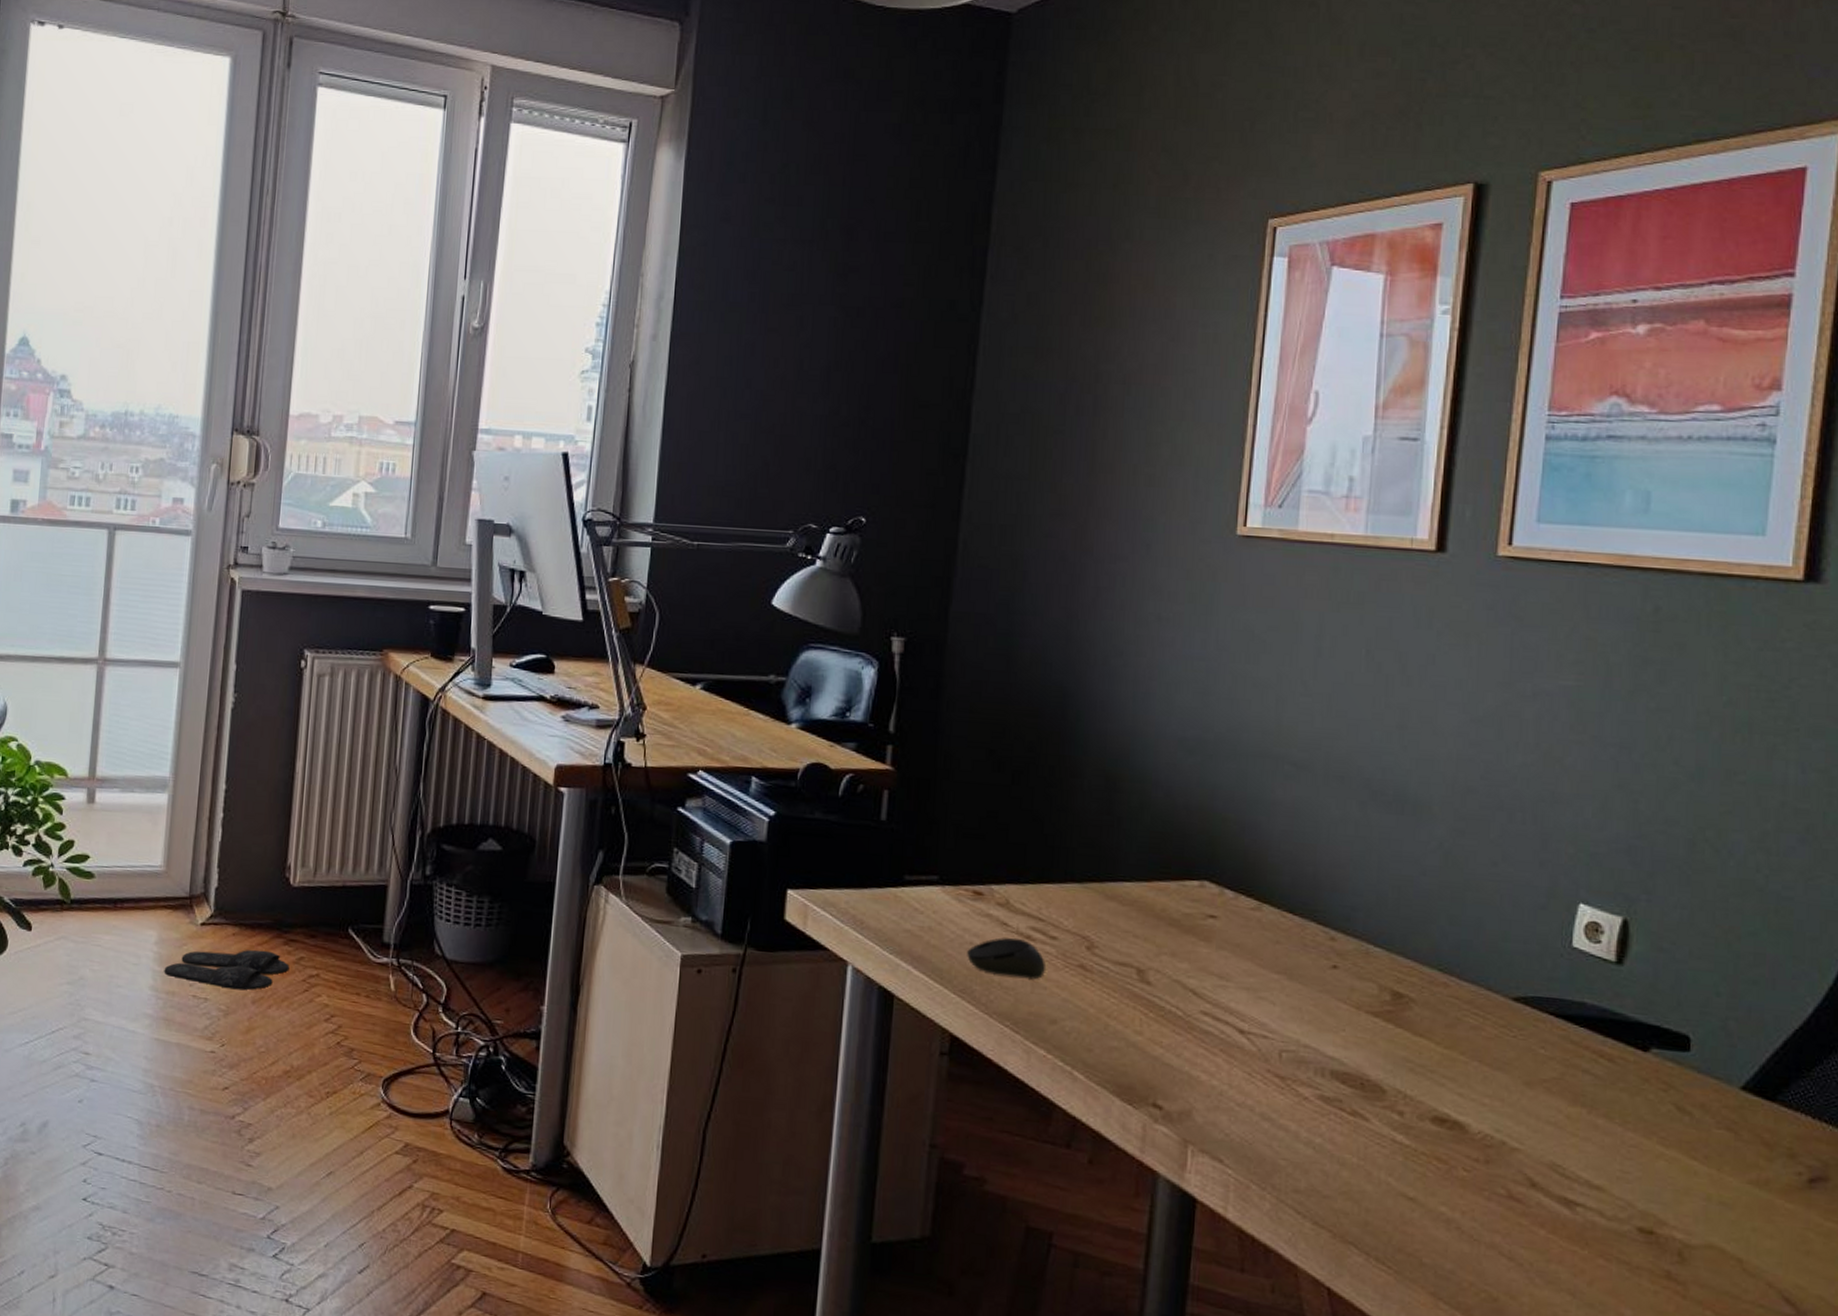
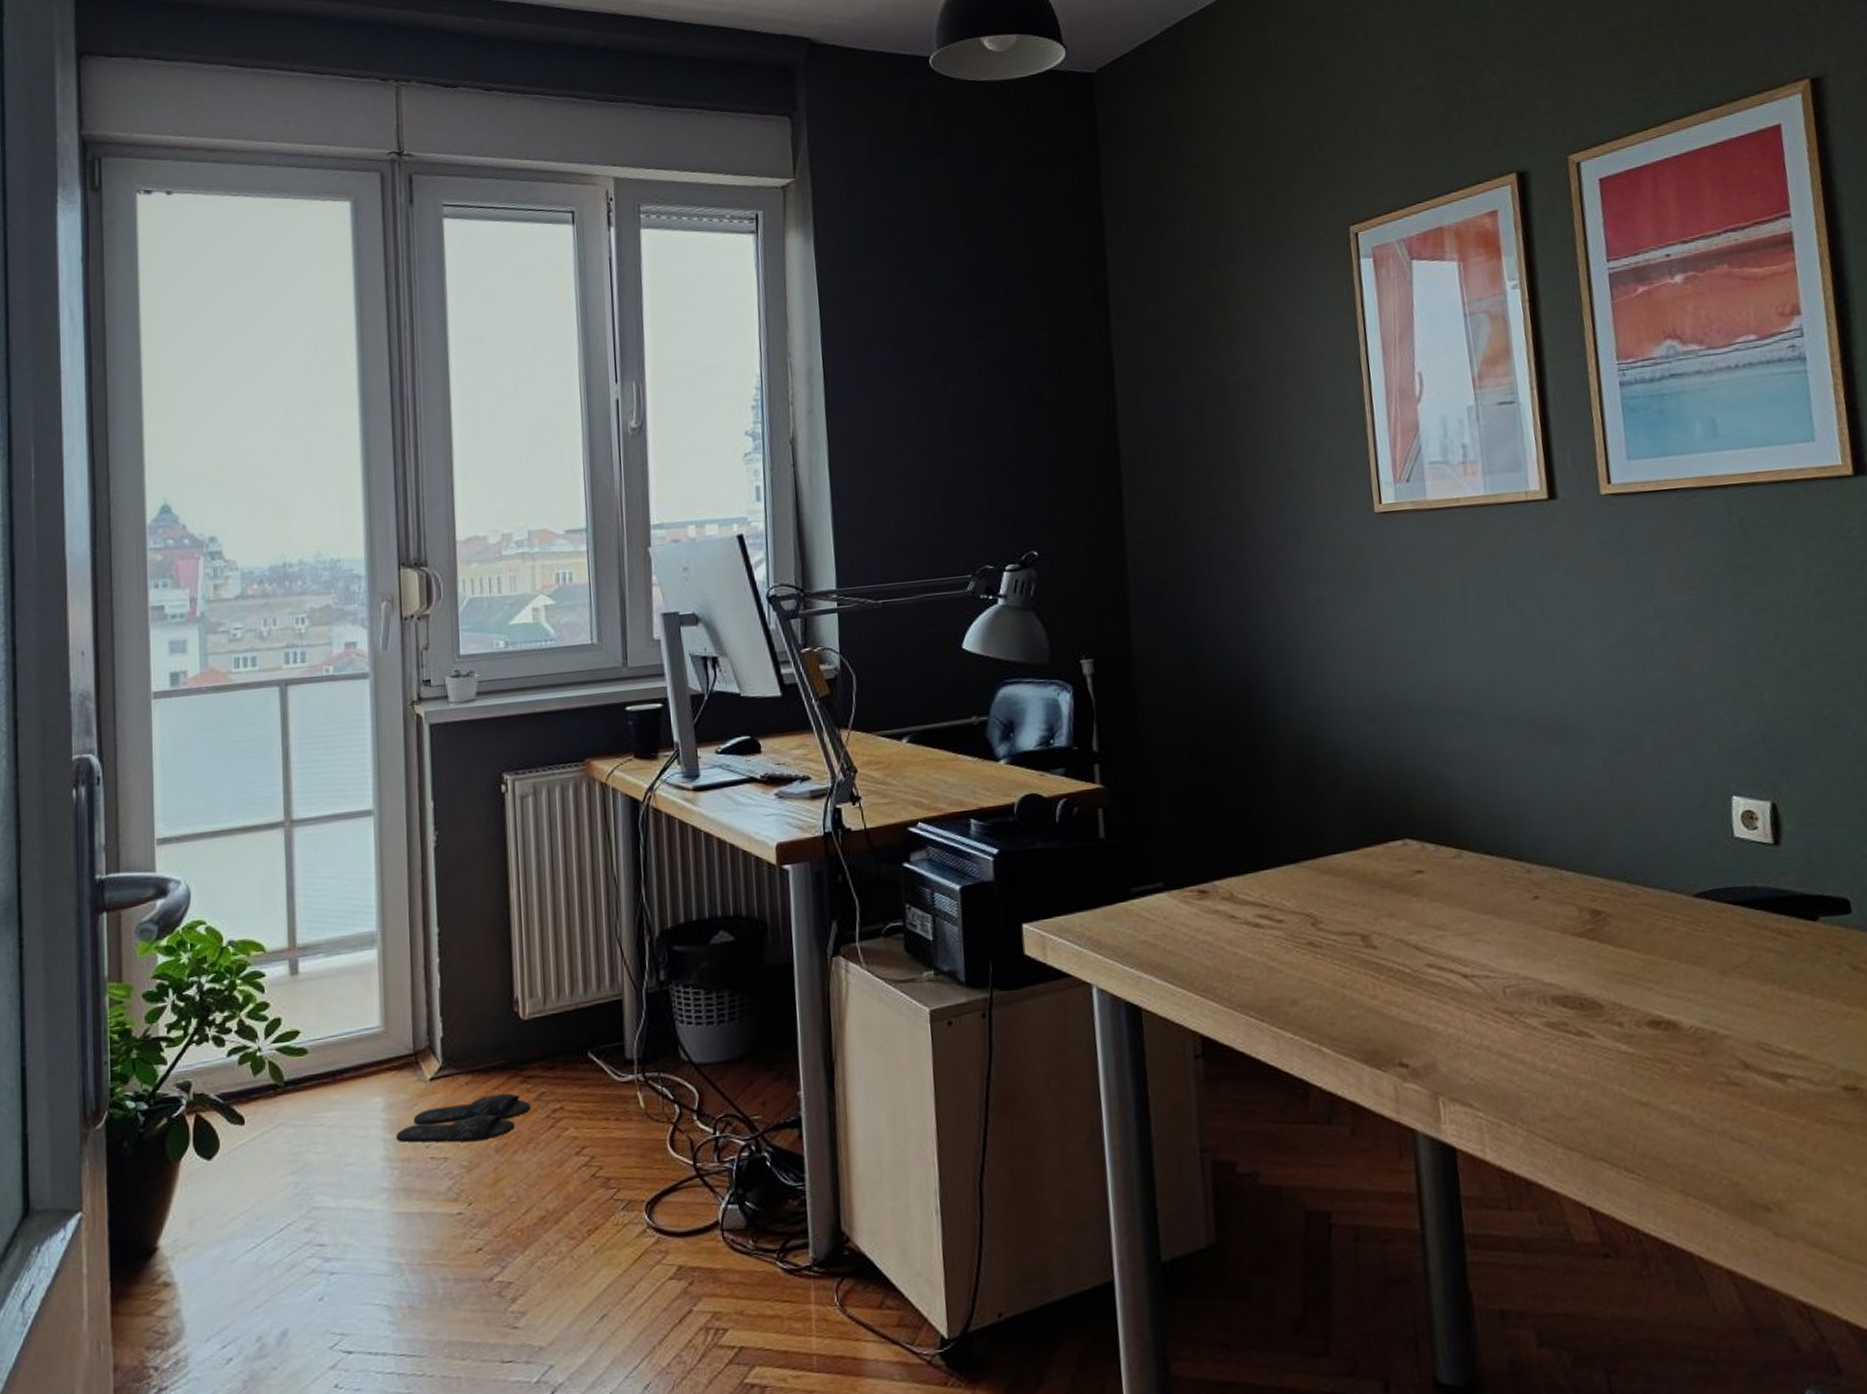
computer mouse: present [967,937,1047,979] -> none [1202,928,1279,968]

